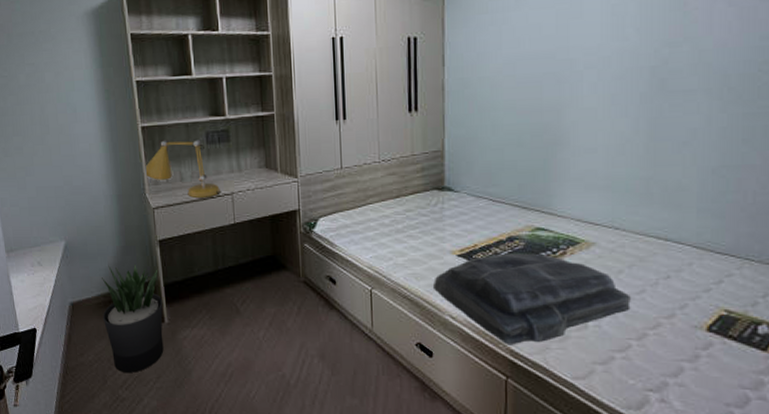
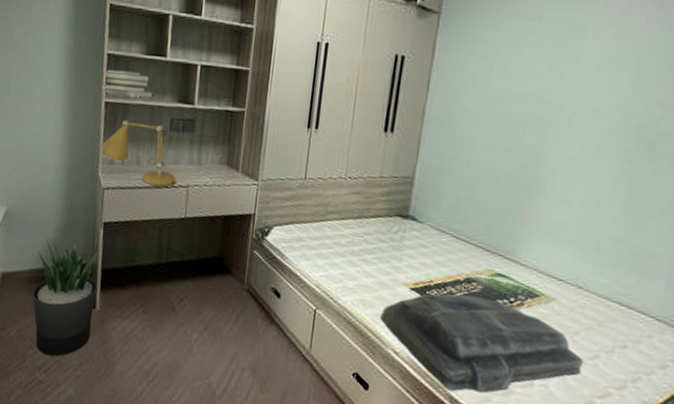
books: none [136,93,185,119] -> present [102,69,153,98]

